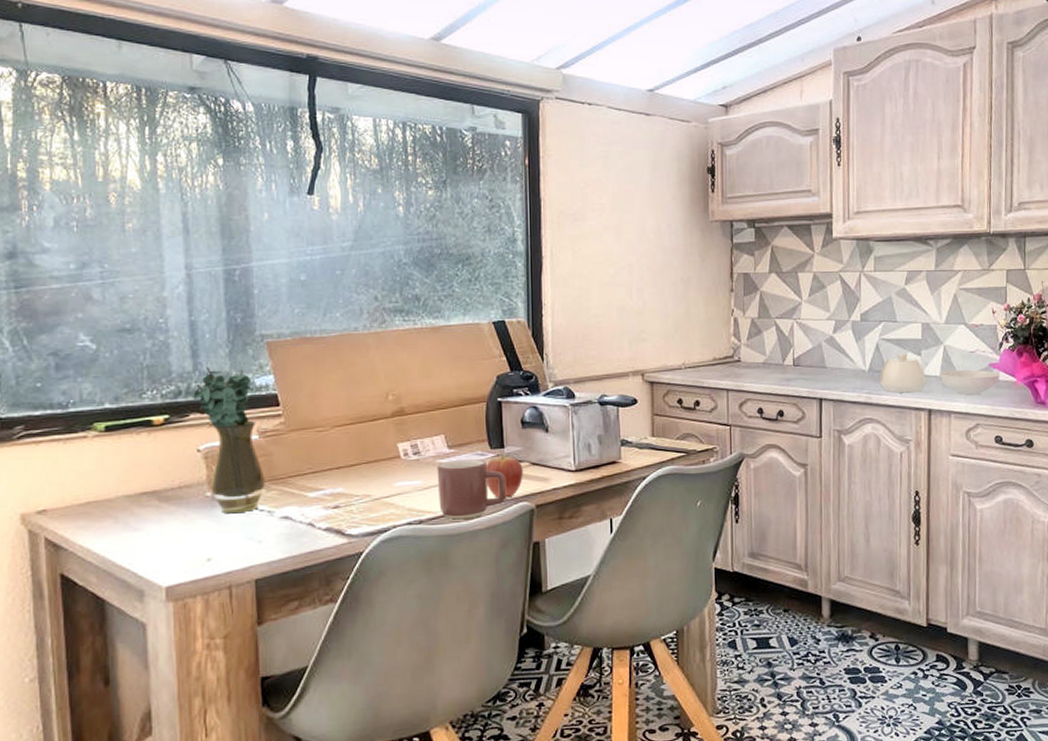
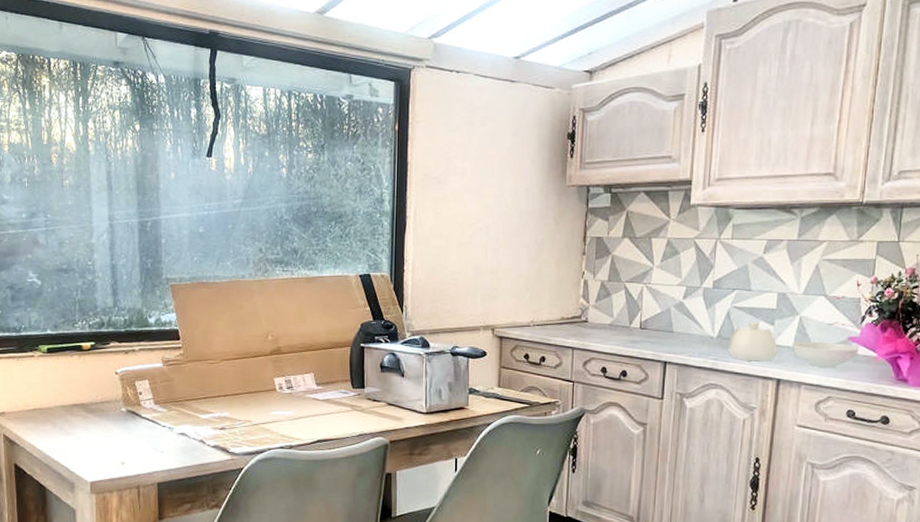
vase: present [193,366,265,514] -> none [113,303,167,427]
mug: present [437,459,507,520] -> none [306,396,365,448]
fruit: present [486,454,523,498] -> none [348,394,380,433]

